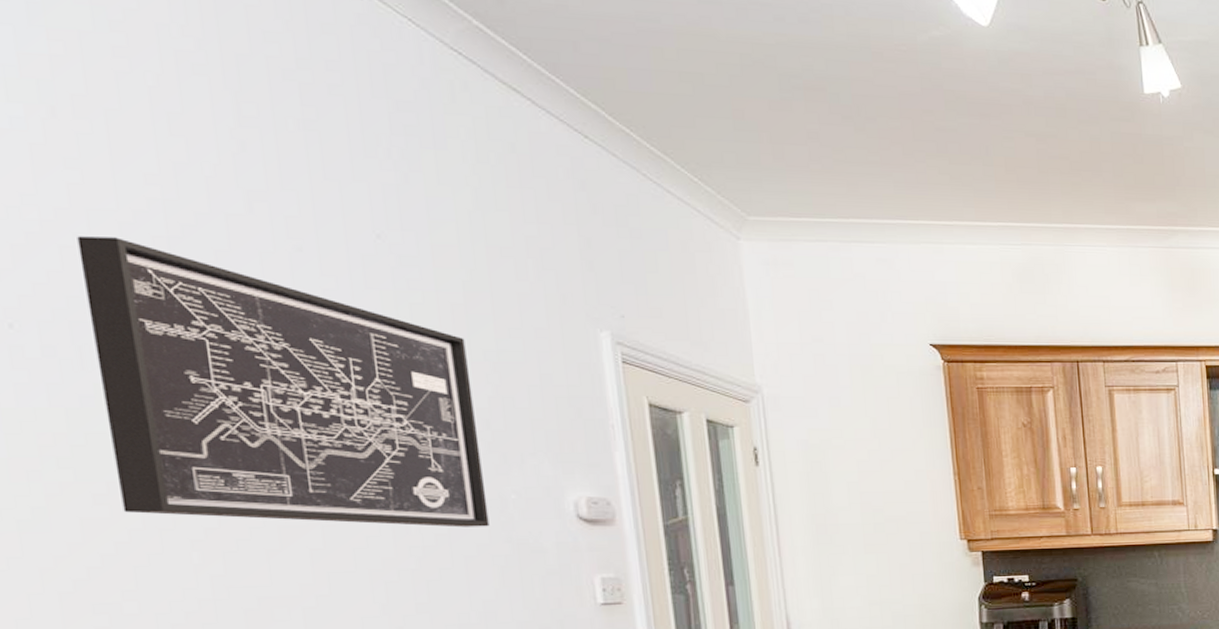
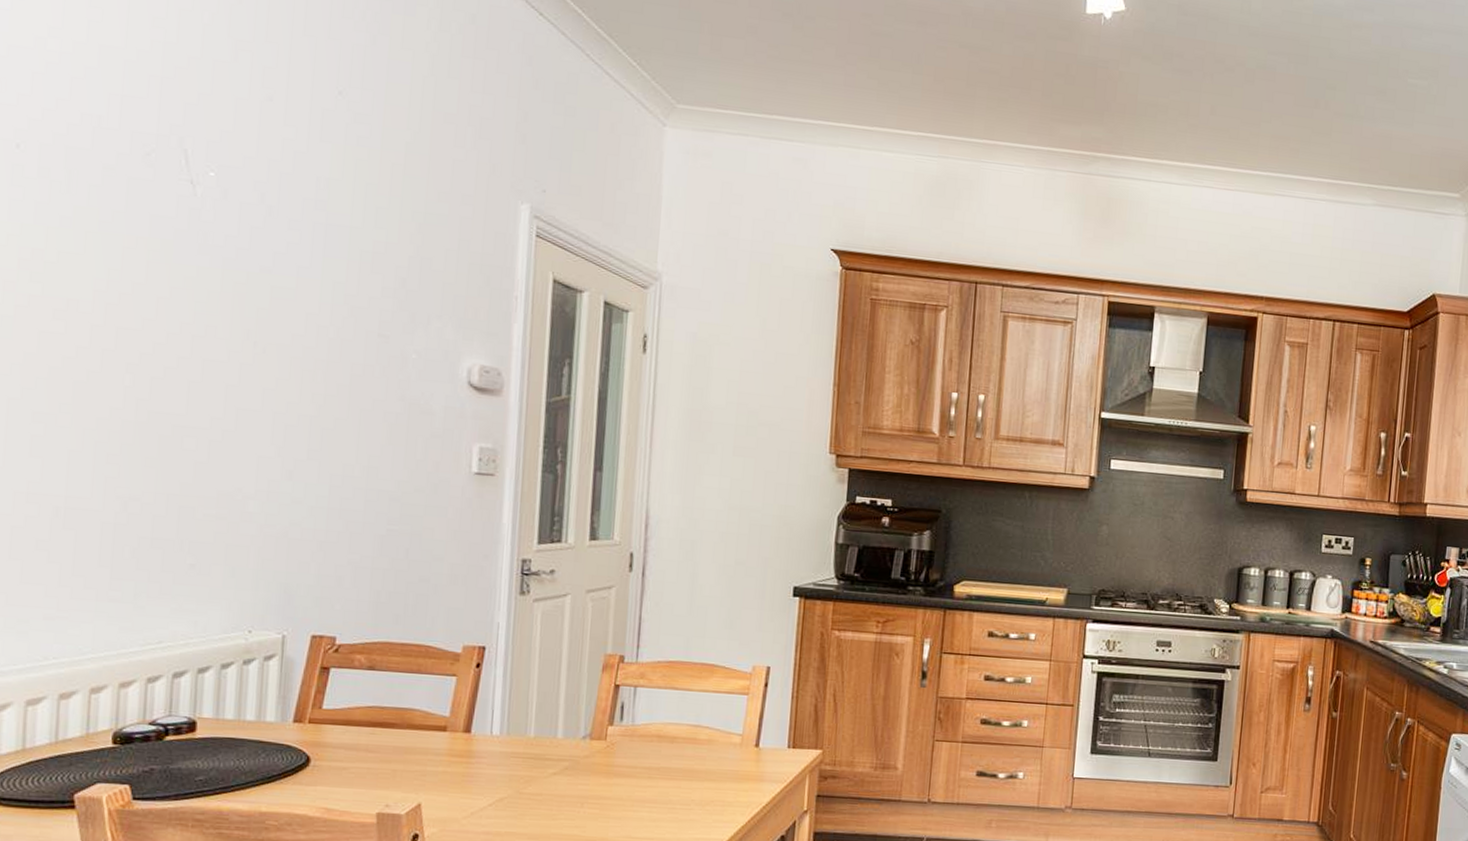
wall art: present [77,236,490,528] -> none [76,69,398,383]

